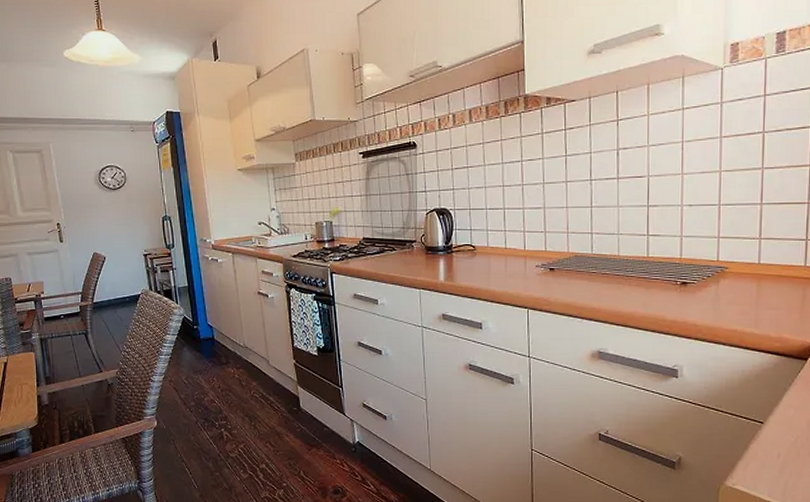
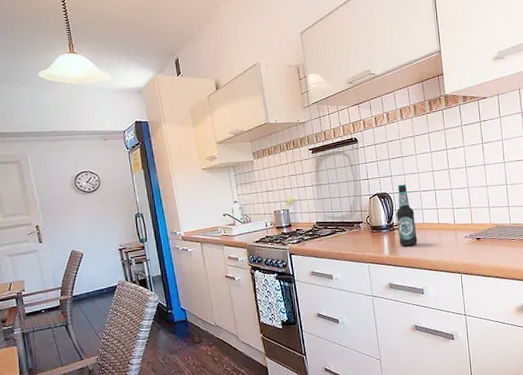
bottle: none [456,200,479,273] -> present [396,184,418,247]

